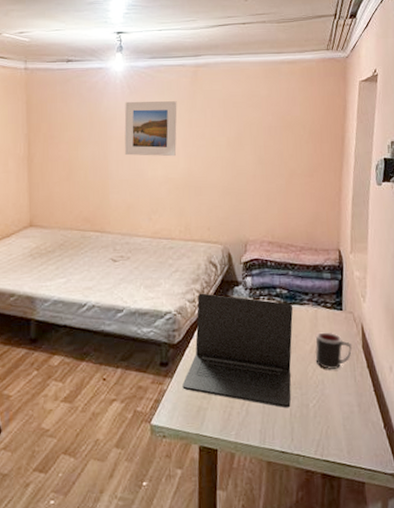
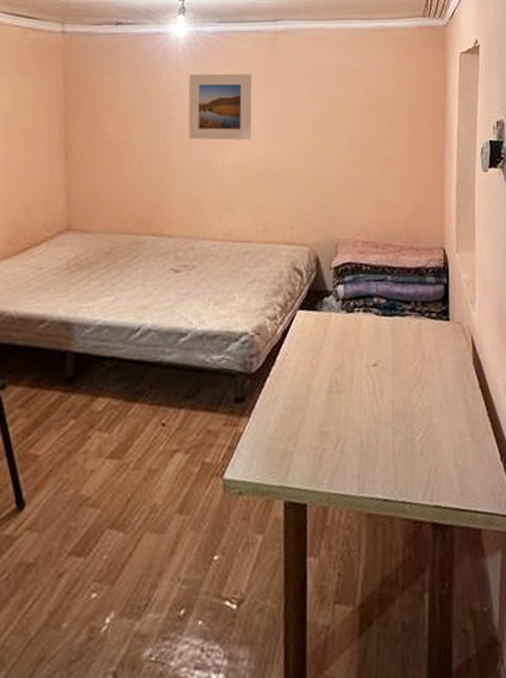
laptop: present [182,293,293,408] -> none [262,307,394,445]
mug: present [315,332,352,371] -> none [419,347,462,394]

